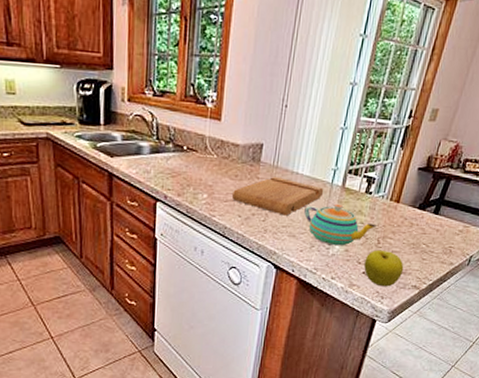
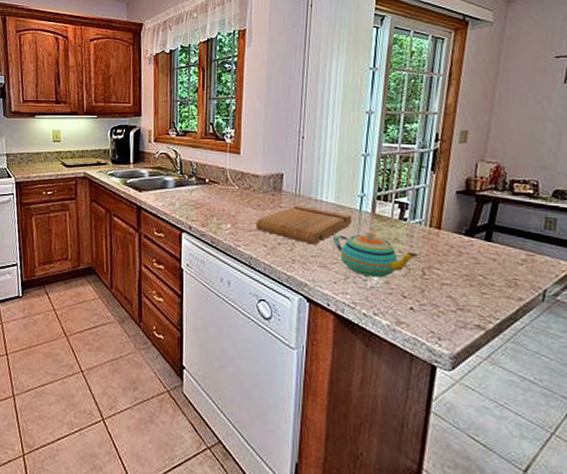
fruit: present [364,249,404,287] -> none [410,281,460,326]

